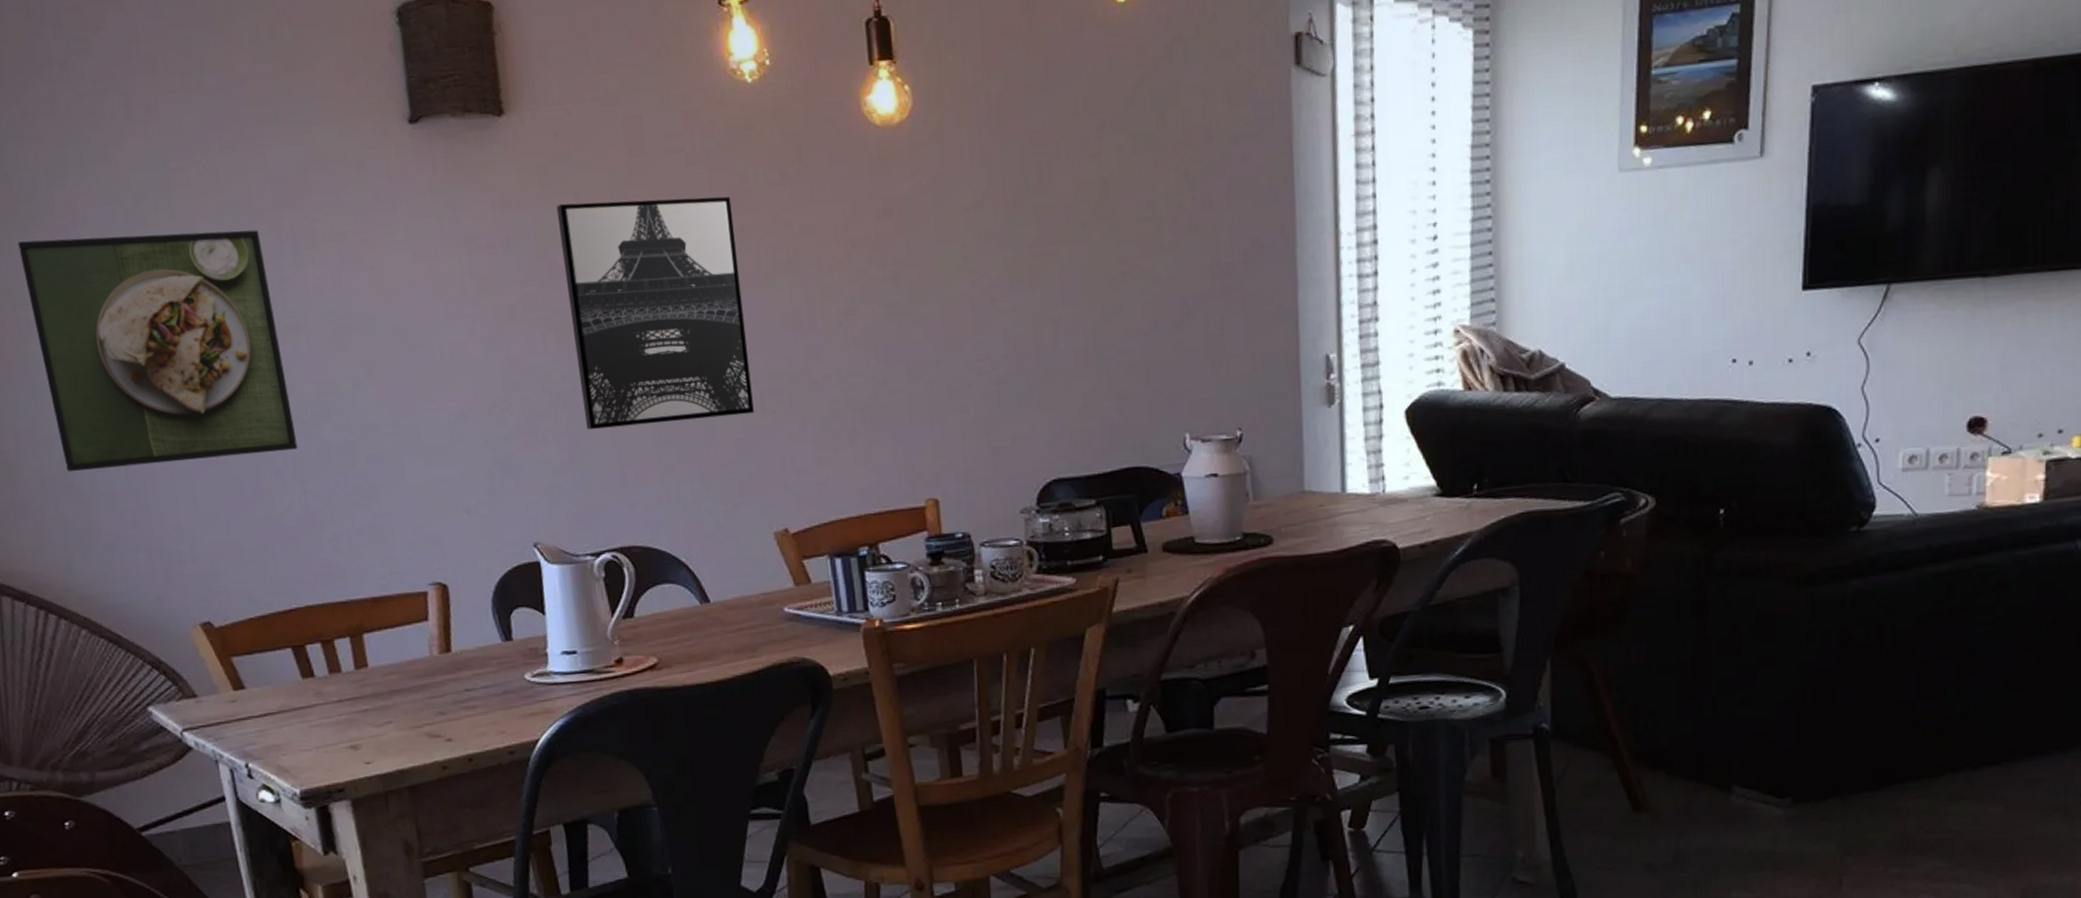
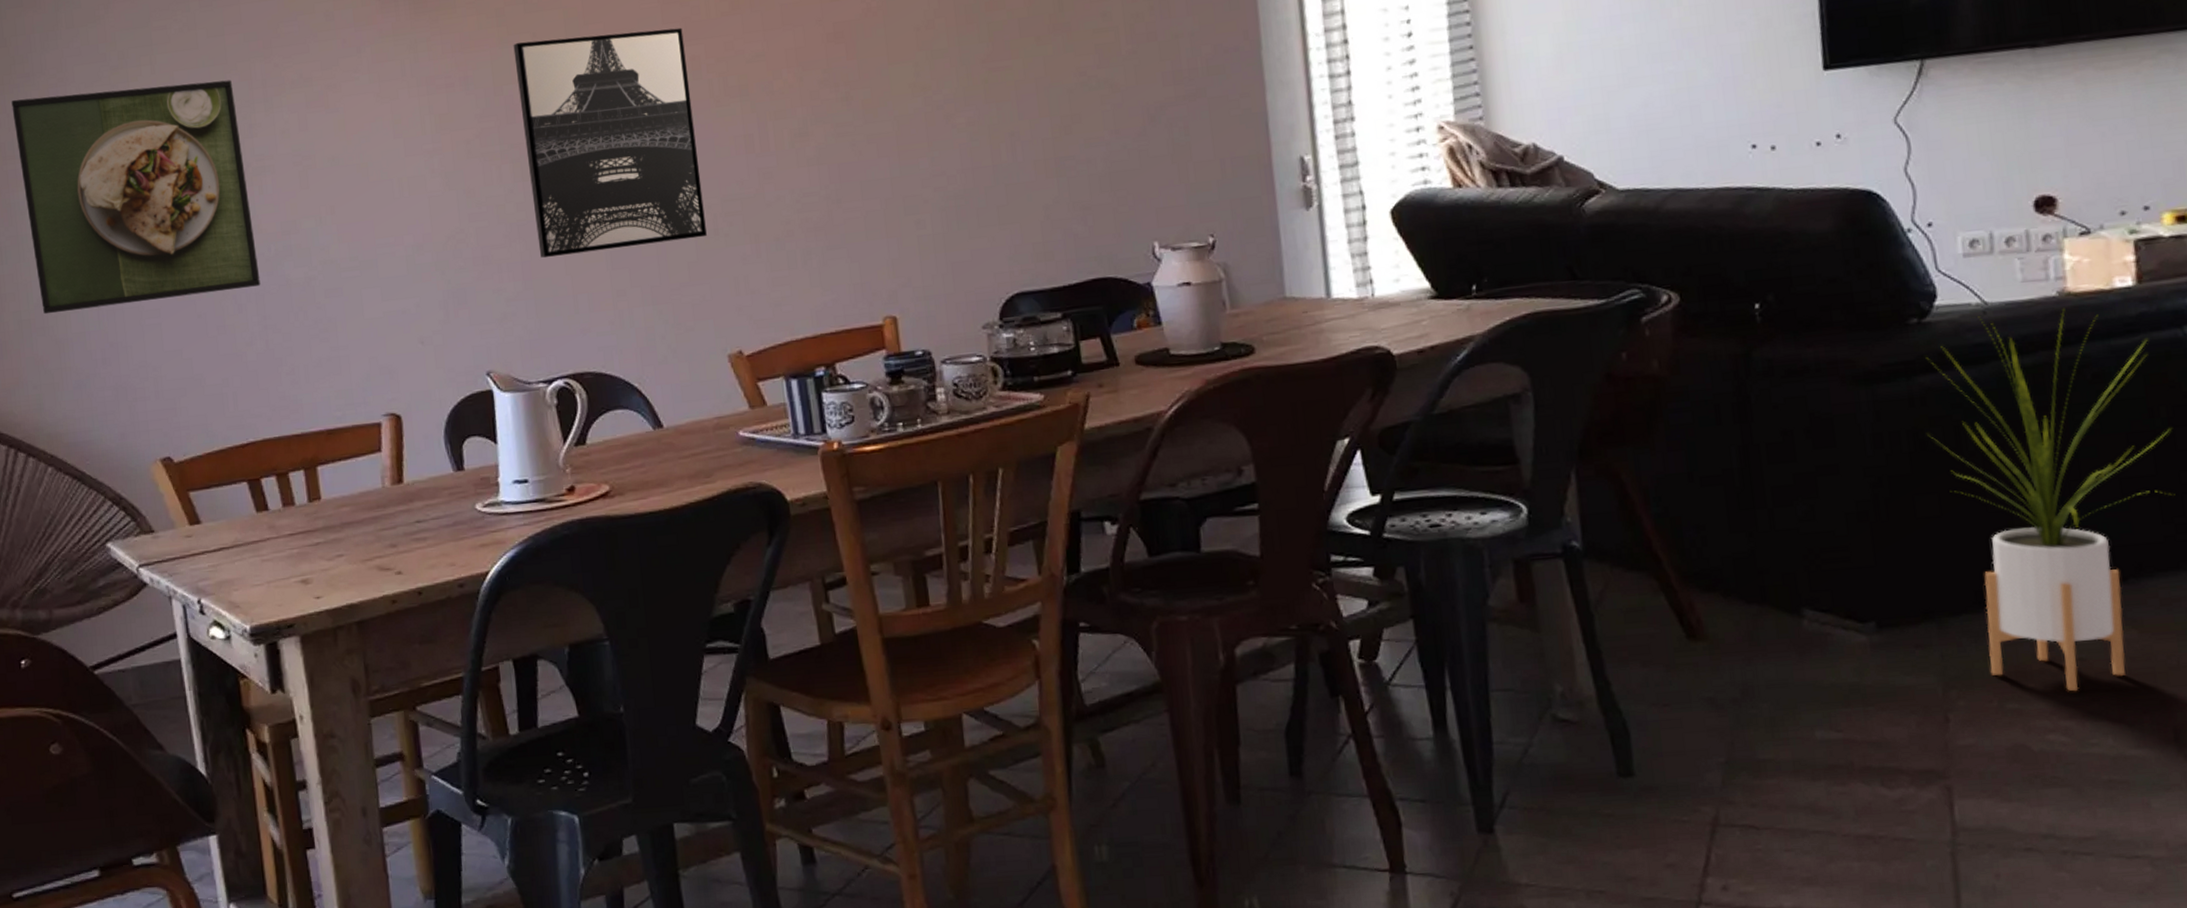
house plant: none [1853,520,2054,859] -> present [1925,308,2175,692]

